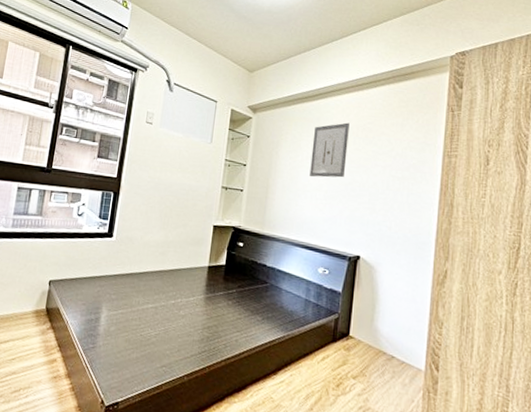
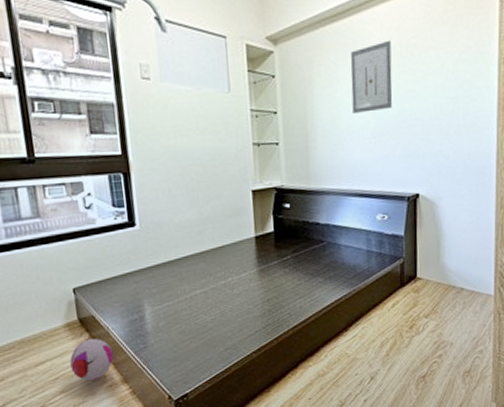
plush toy: none [27,329,66,369] -> present [70,339,114,381]

